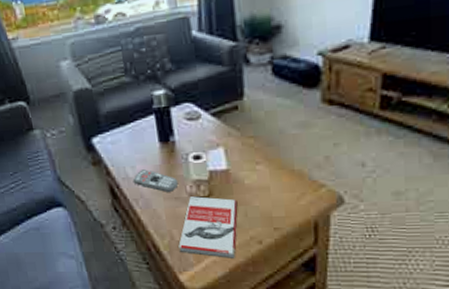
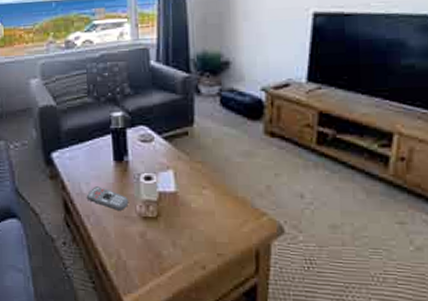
book: present [178,196,238,258] -> none [125,216,184,283]

